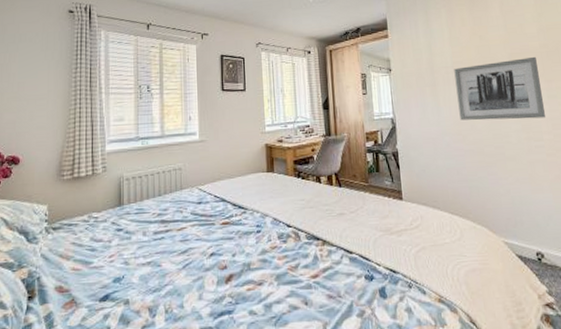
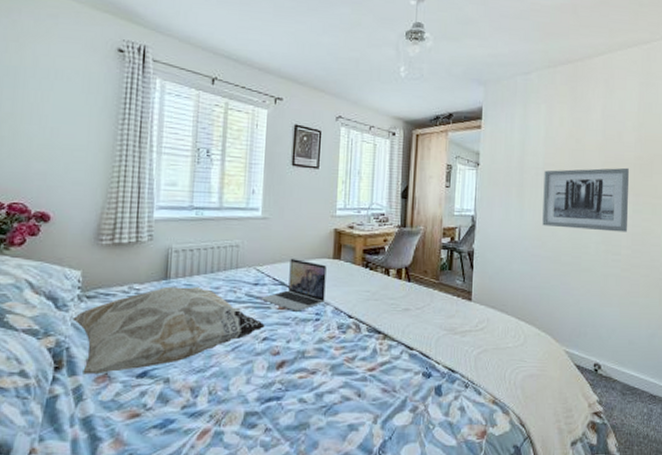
decorative pillow: none [42,209,211,302] -> present [72,286,265,375]
laptop: none [205,175,264,225] -> present [261,258,327,312]

